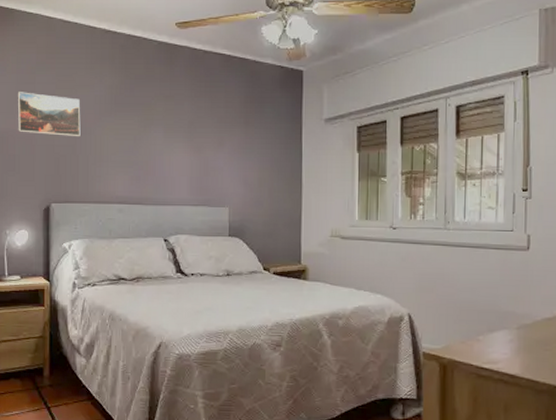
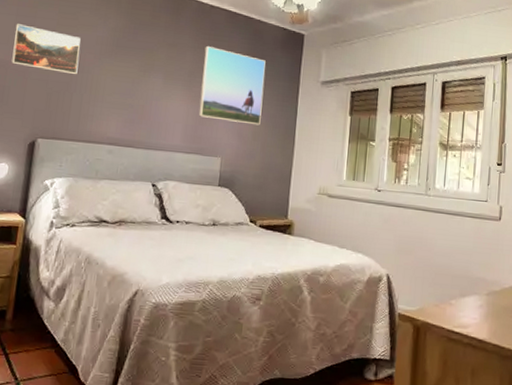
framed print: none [202,94,266,171] -> present [198,46,266,125]

